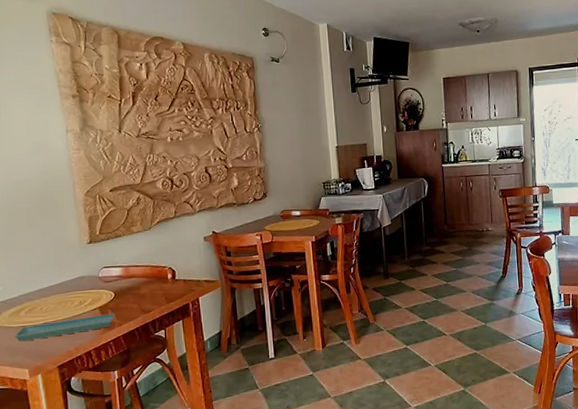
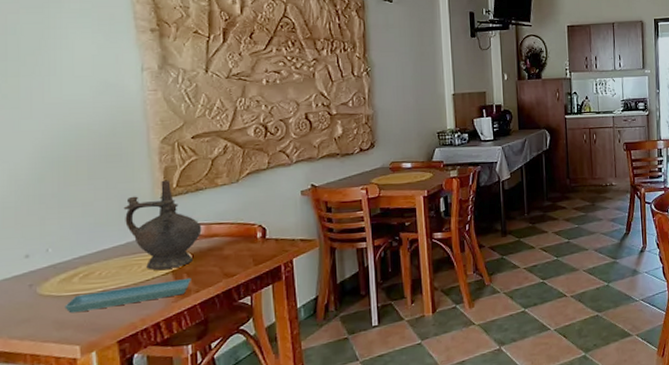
ceremonial vessel: none [57,228,122,307] -> present [123,180,202,271]

